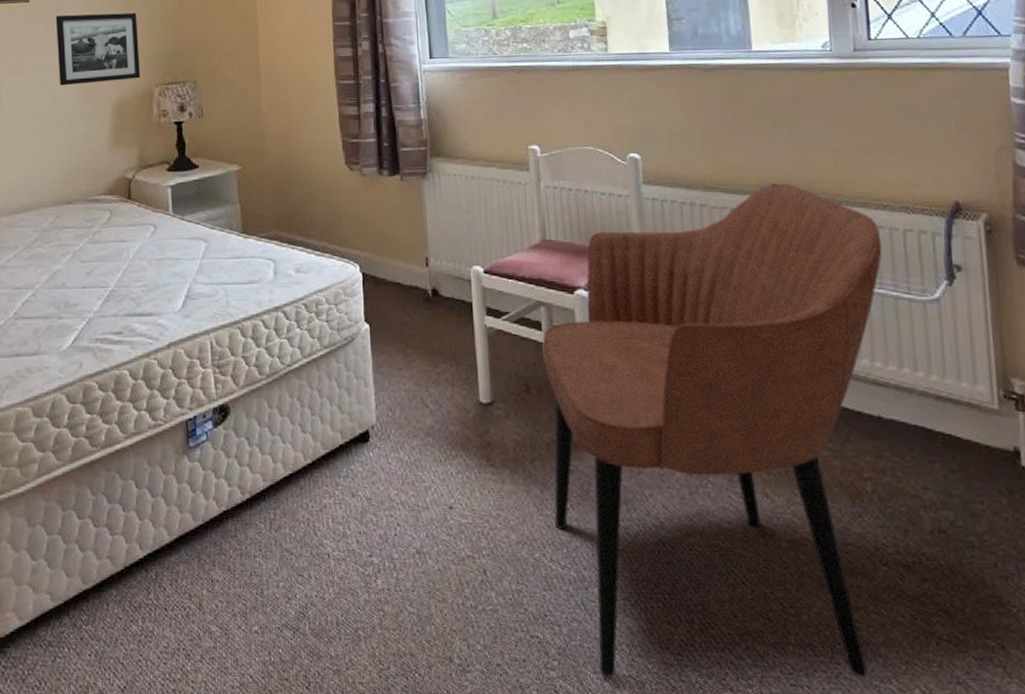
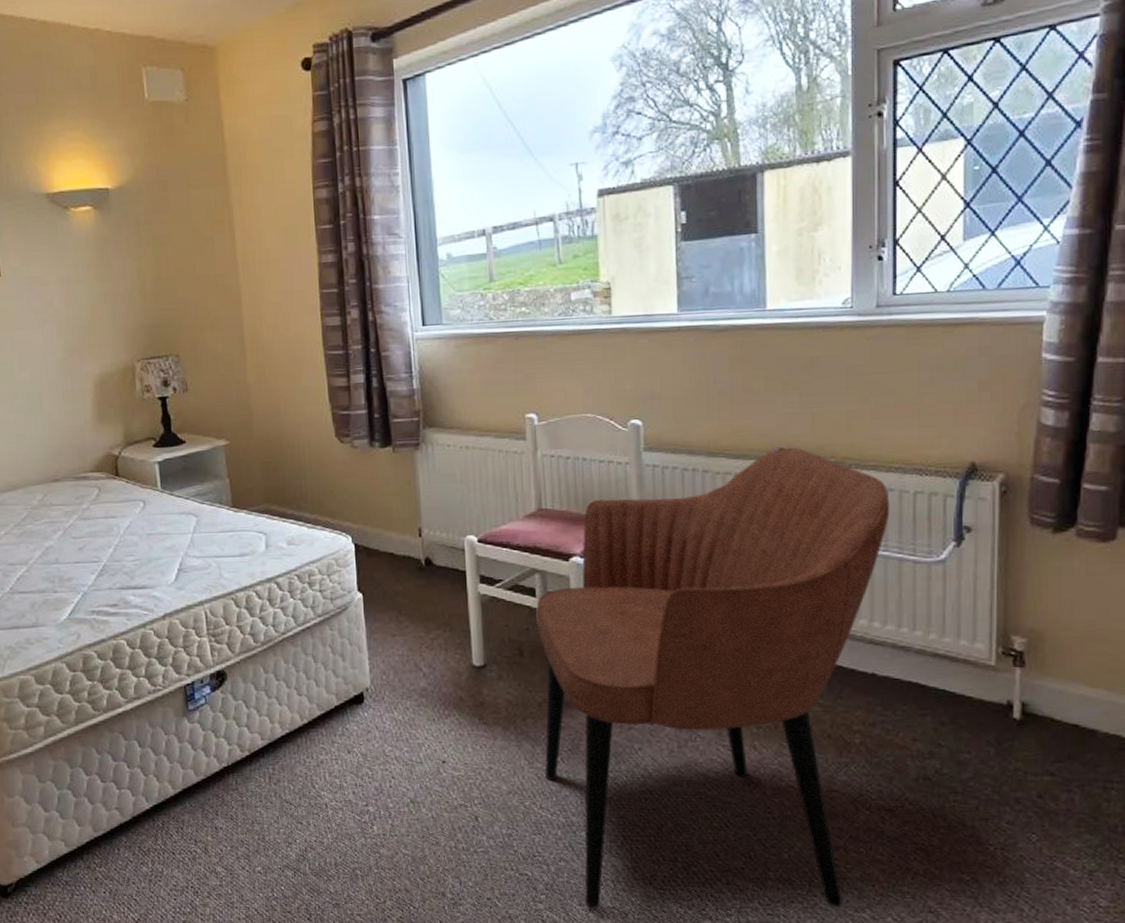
picture frame: present [55,12,141,86] -> none [29,284,122,363]

